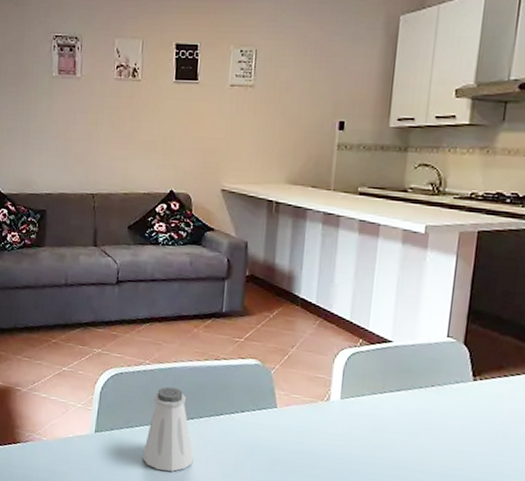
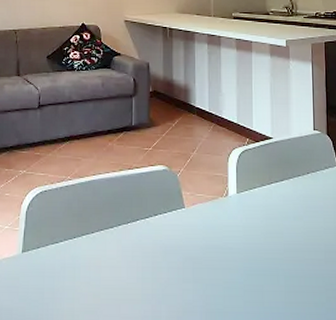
saltshaker: present [142,386,194,472] -> none [68,199,115,283]

